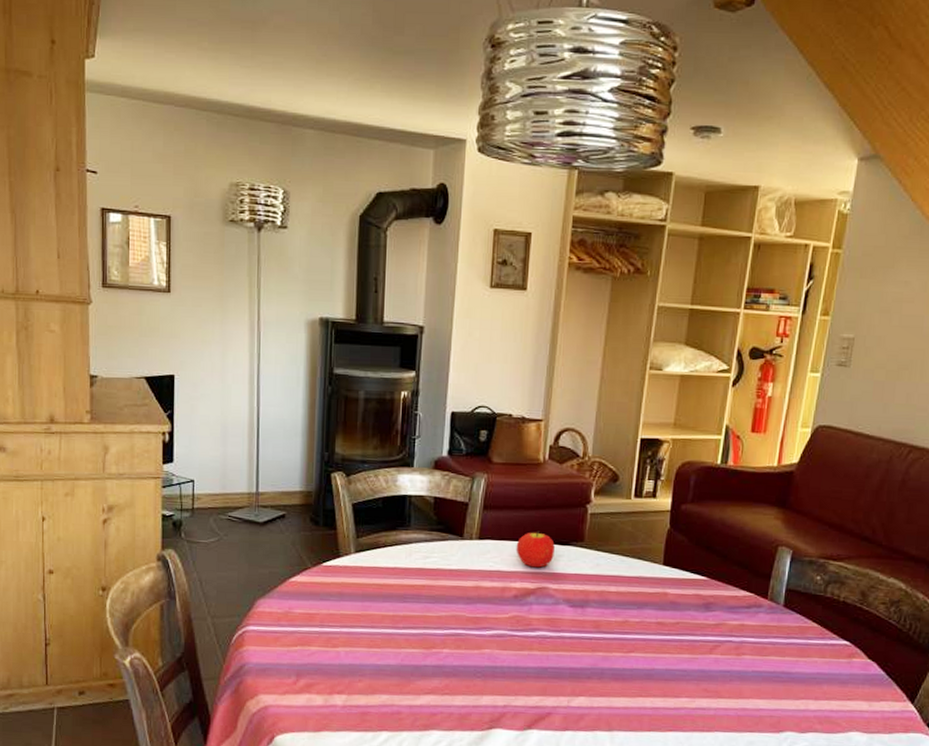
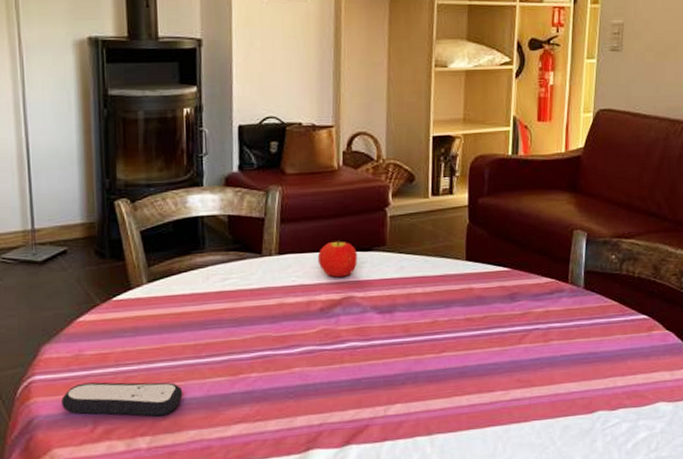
remote control: none [270,638,379,678] -> present [61,382,183,417]

